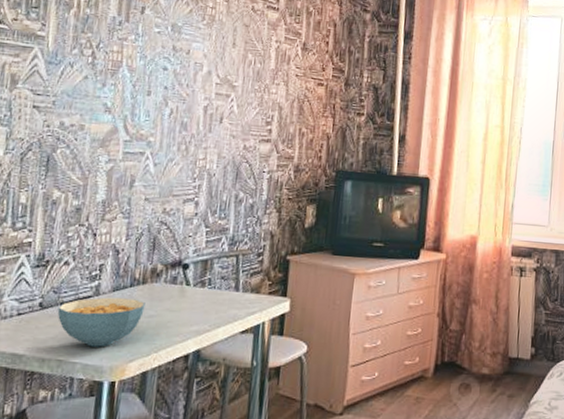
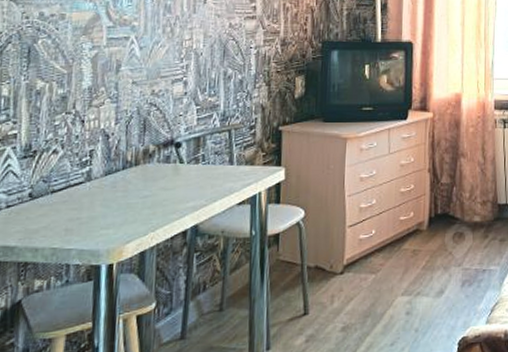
cereal bowl: present [57,297,145,347] -> none [48,181,139,232]

